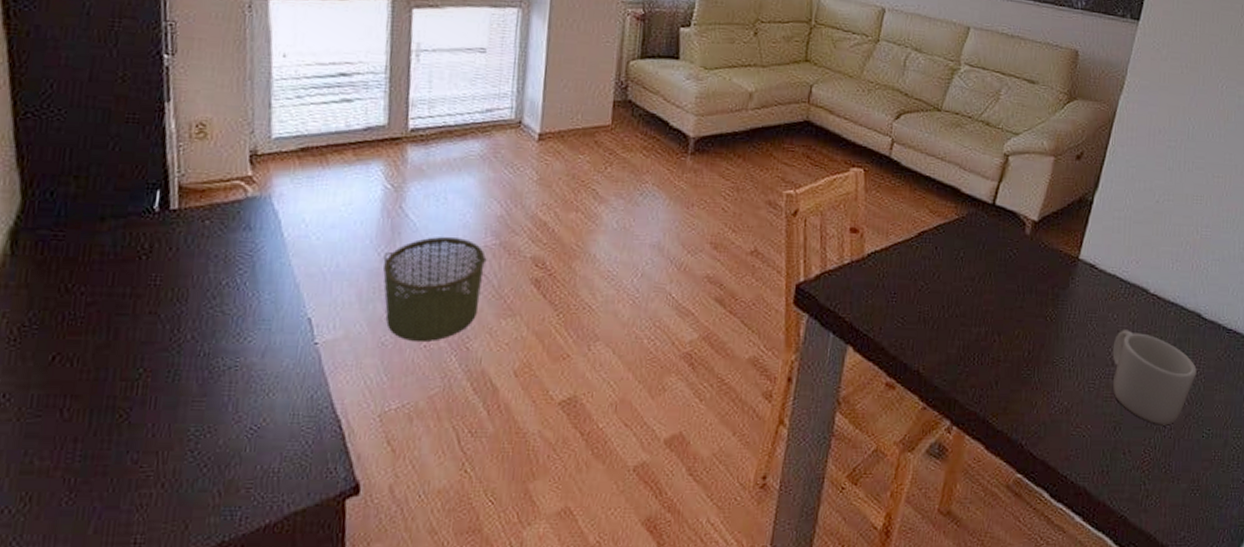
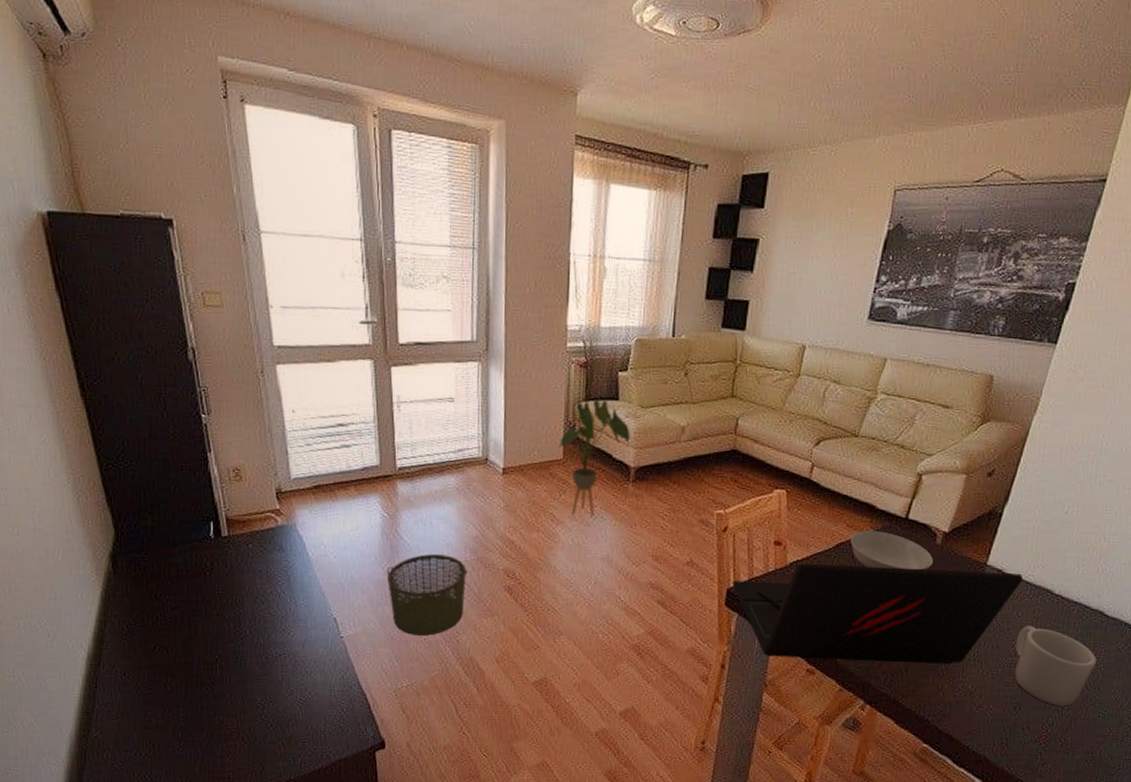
house plant: none [606,58,691,193] -> present [558,400,630,516]
laptop: none [802,254,1116,376] -> present [732,563,1023,664]
bowl: none [934,217,1023,265] -> present [850,530,934,571]

